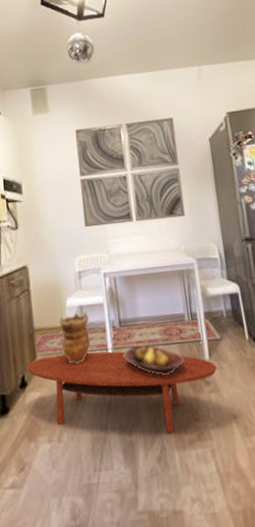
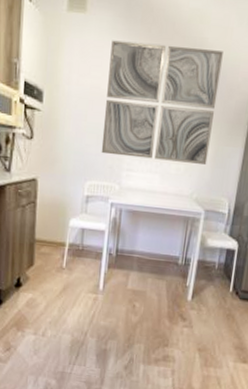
coffee table: present [26,351,217,434] -> none [23,266,196,351]
rug: present [34,319,222,356] -> none [33,245,208,286]
vase: present [59,312,91,364] -> none [59,233,88,278]
fruit bowl: present [123,345,185,375] -> none [114,275,168,305]

